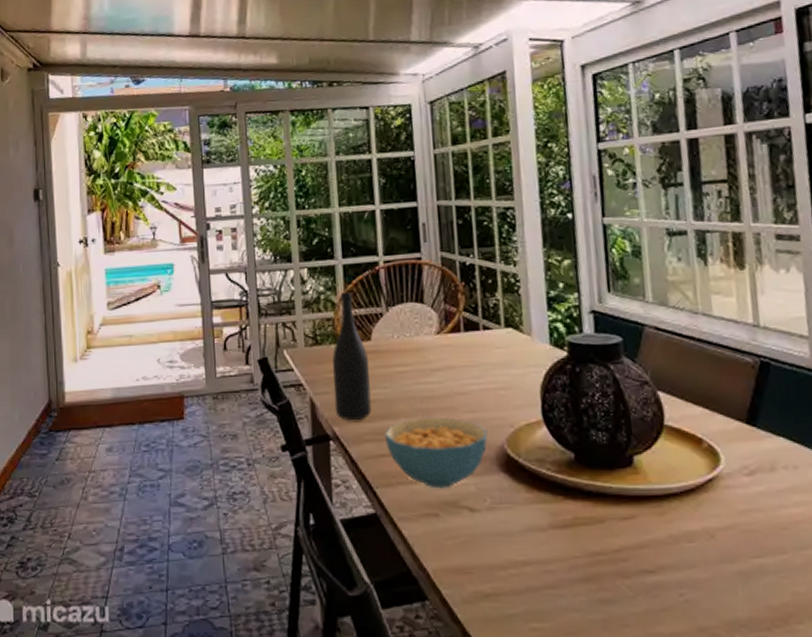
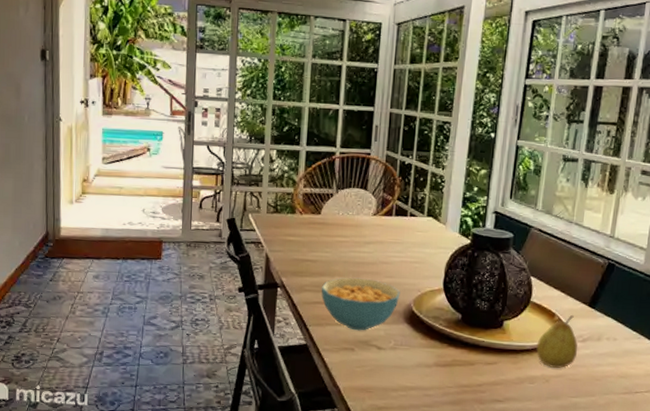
wine bottle: present [332,291,372,421] -> none [285,173,316,275]
fruit: none [686,439,747,516] -> present [536,315,578,368]

